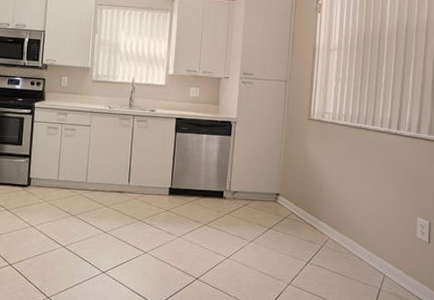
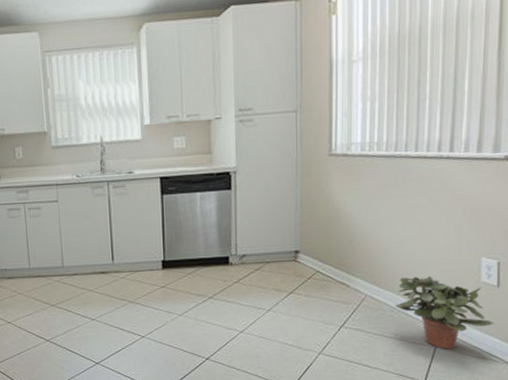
potted plant: none [351,226,425,292] -> present [395,276,494,349]

